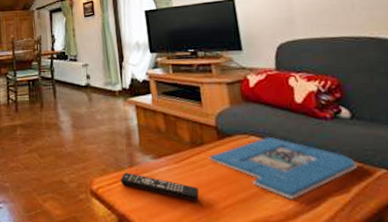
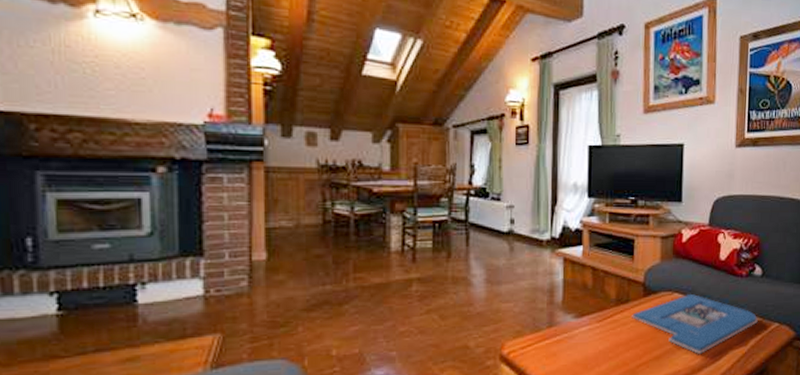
remote control: present [120,172,199,202] -> none [536,333,617,362]

